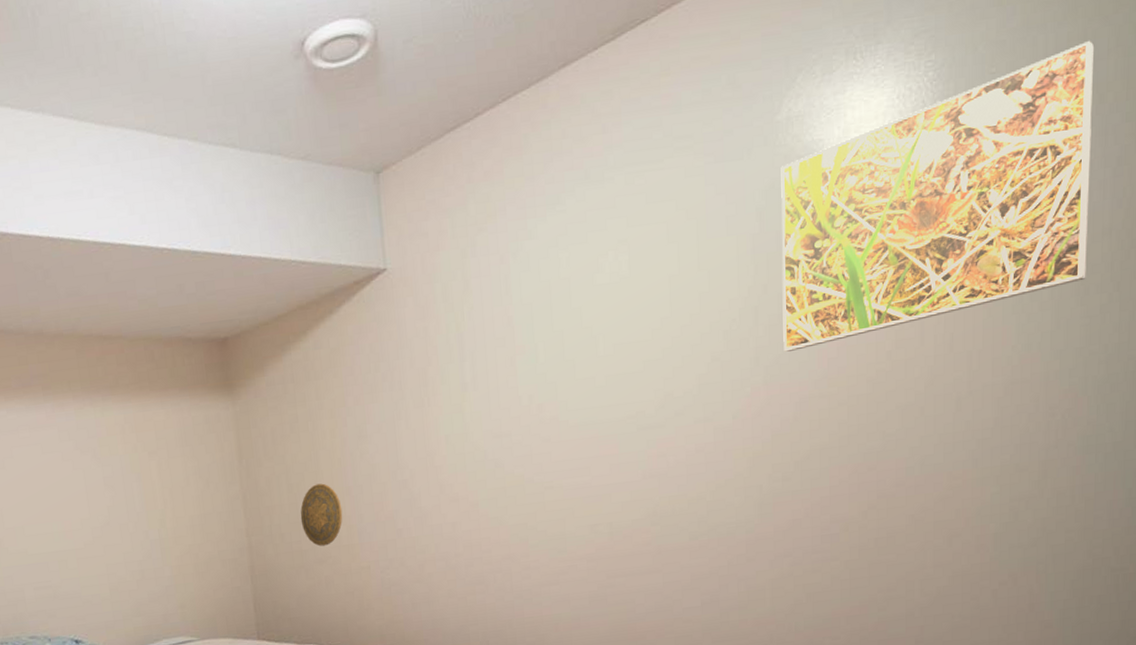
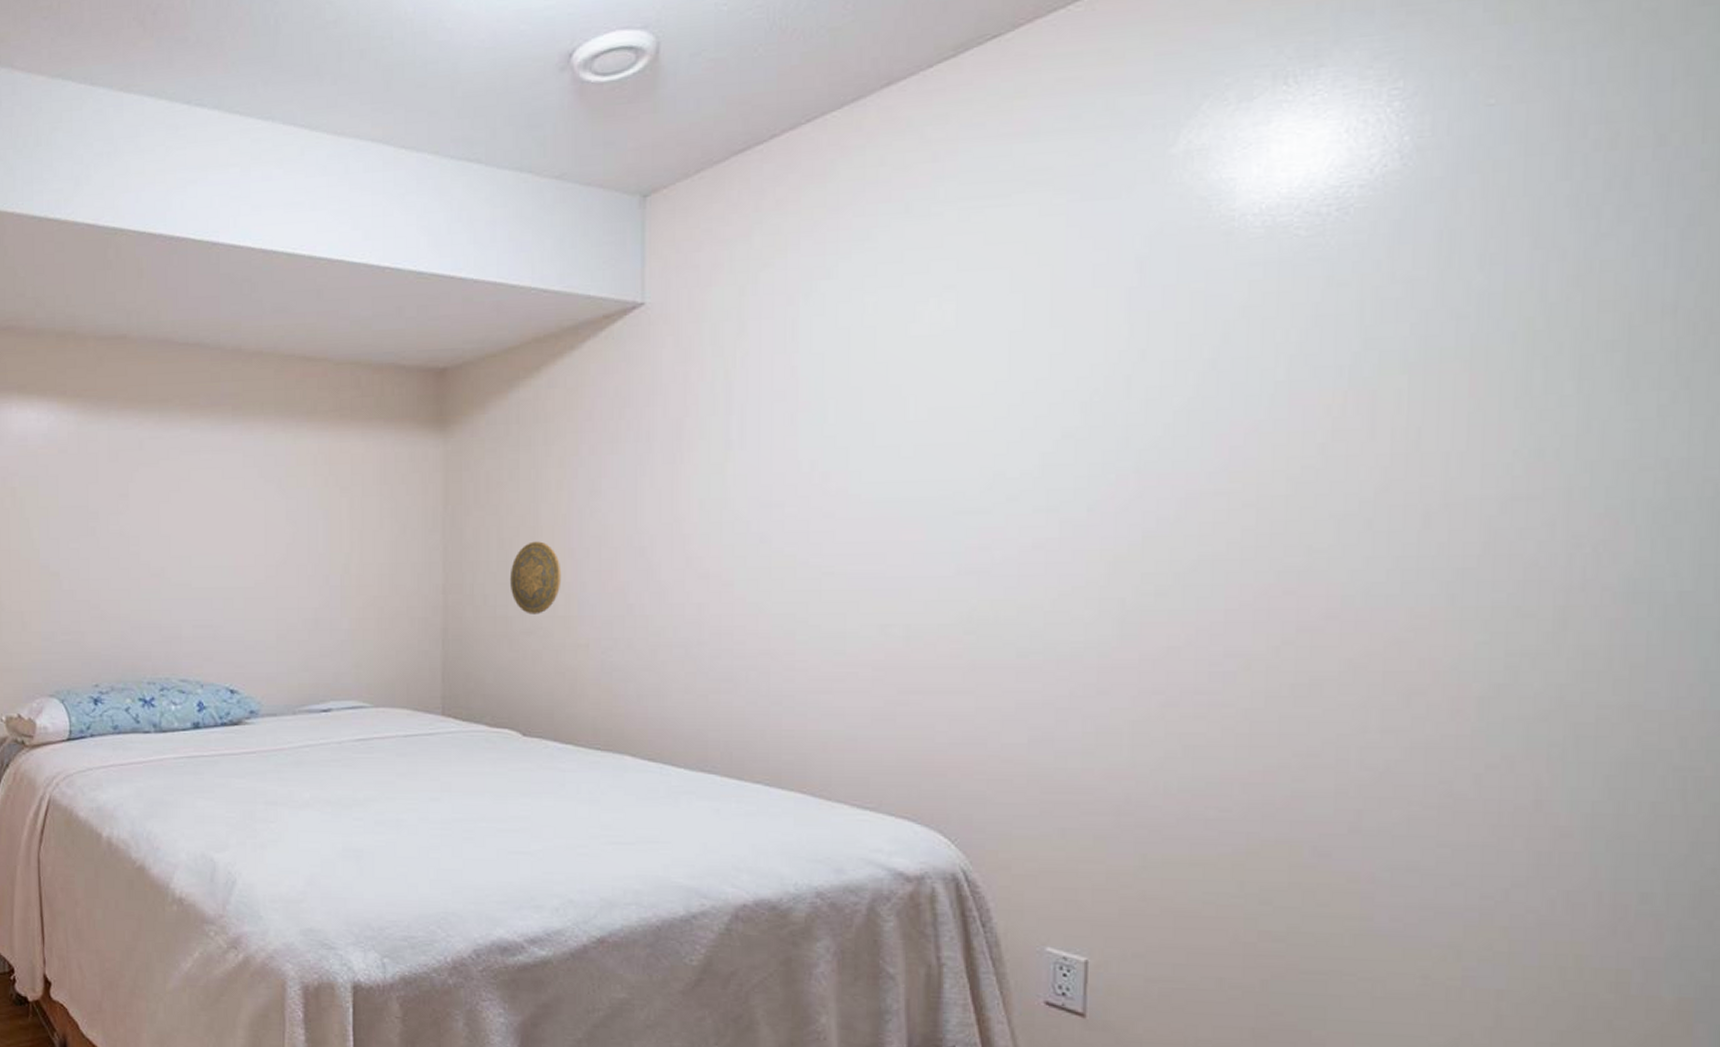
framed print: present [781,40,1095,352] -> none [1165,67,1651,434]

